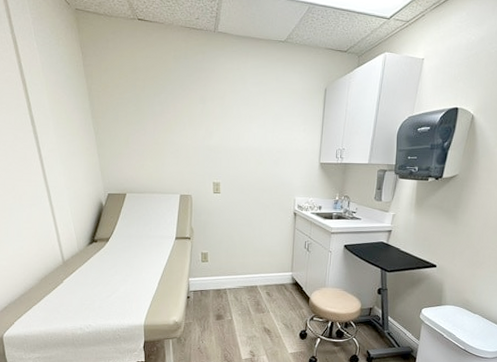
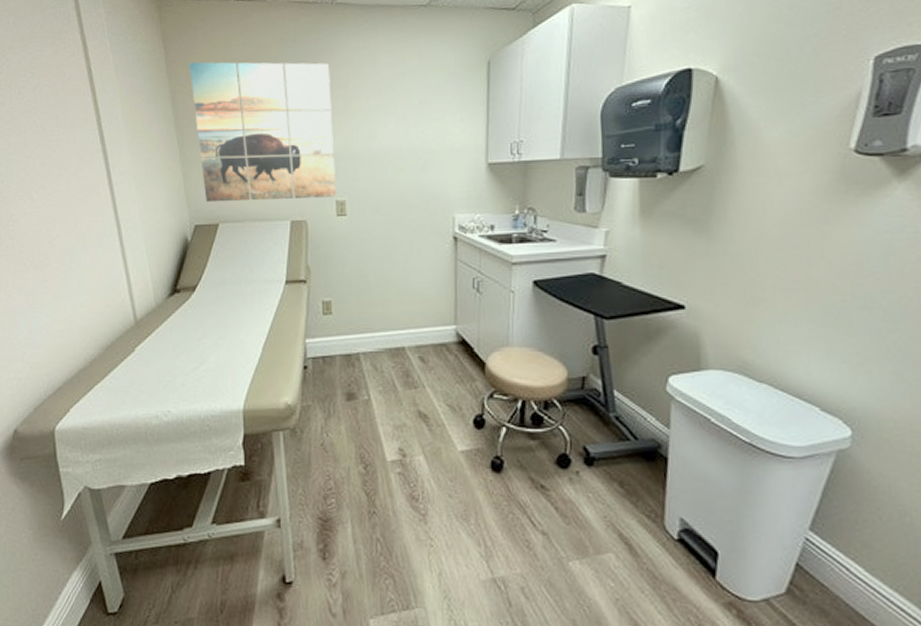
wall art: none [103,67,214,179] -> present [189,62,337,203]

